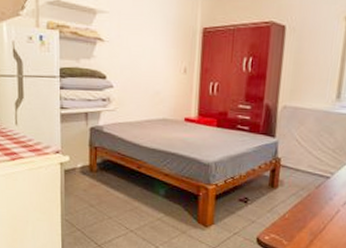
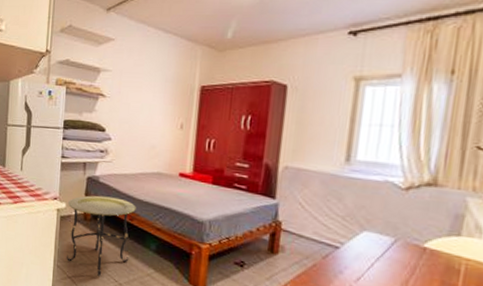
side table: none [71,146,143,226] -> present [67,195,136,276]

